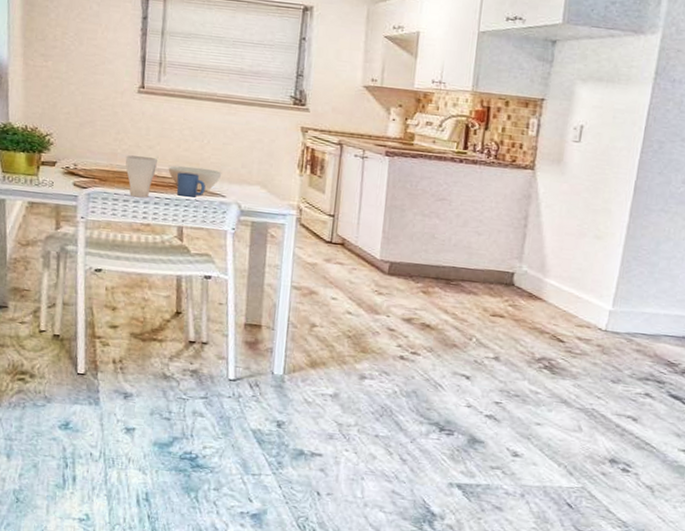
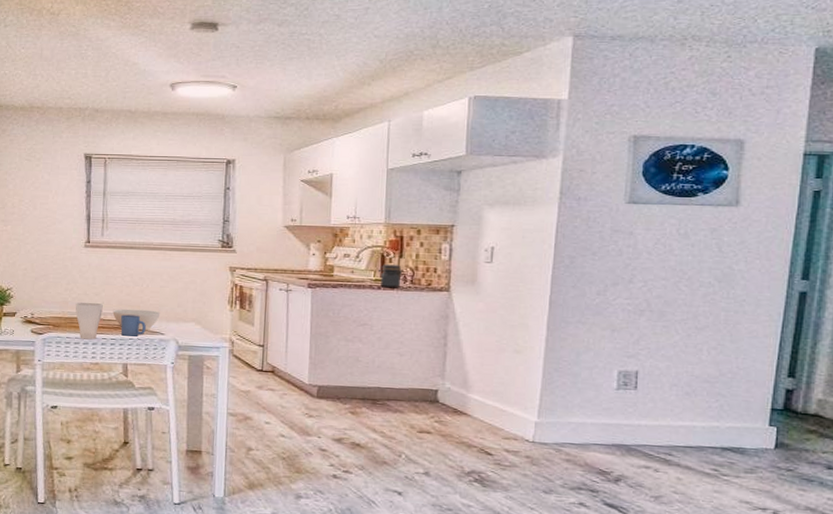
jar: none [461,136,488,163] -> present [378,264,404,288]

